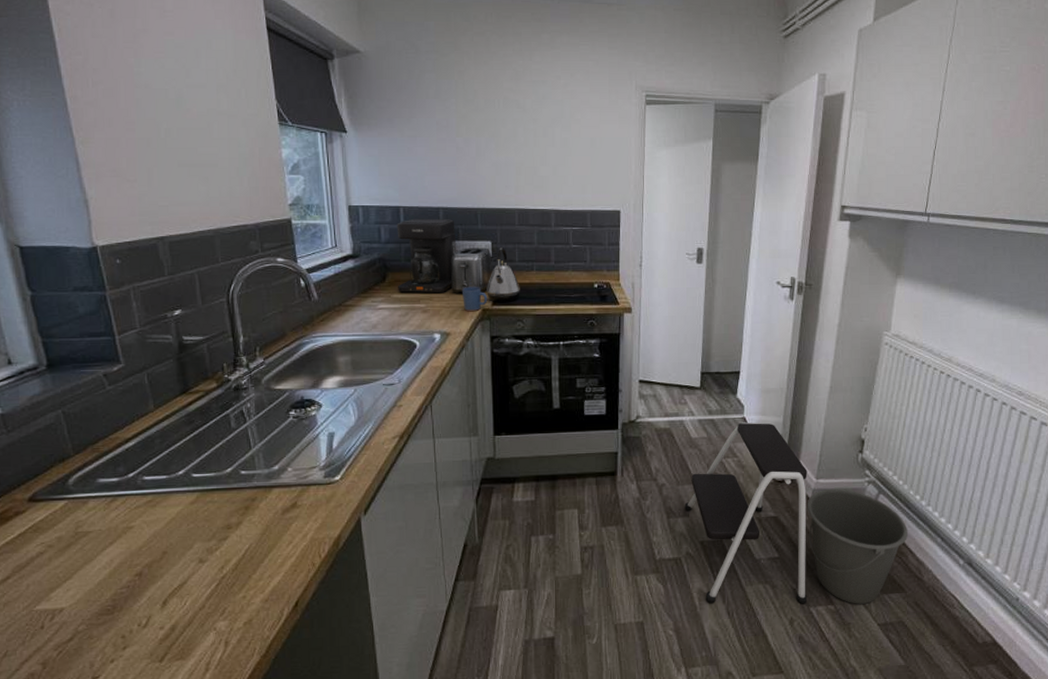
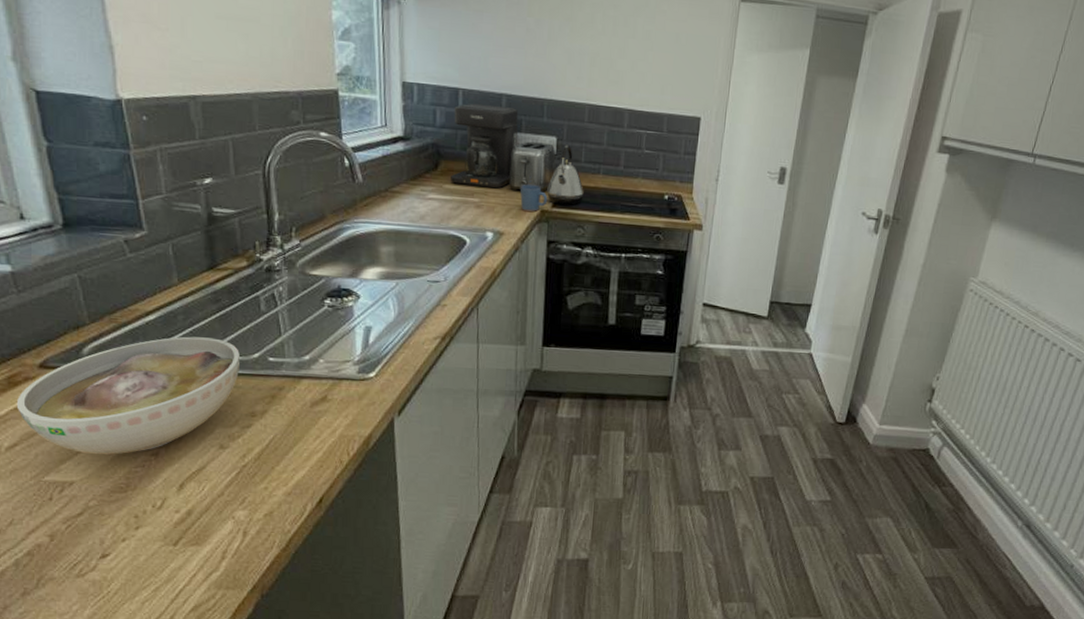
bowl: none [8,457,215,580] -> present [16,336,241,455]
step stool: present [684,422,808,604] -> none [737,358,871,551]
bucket: present [807,488,909,604] -> none [864,435,969,556]

